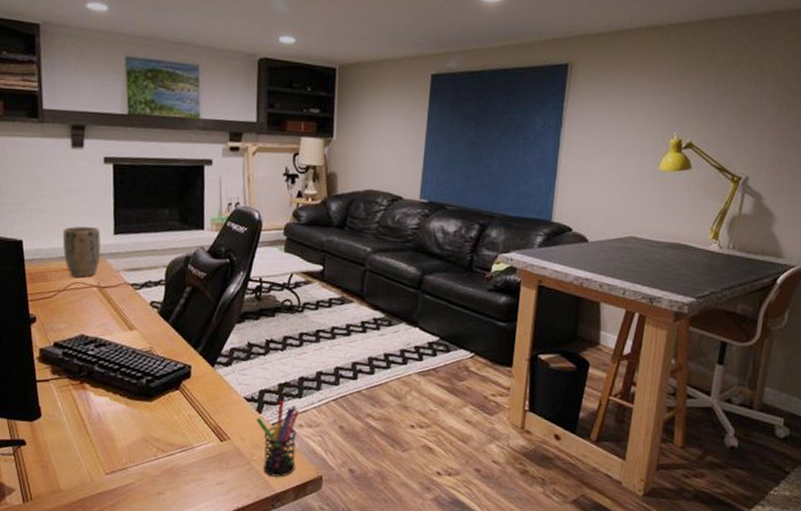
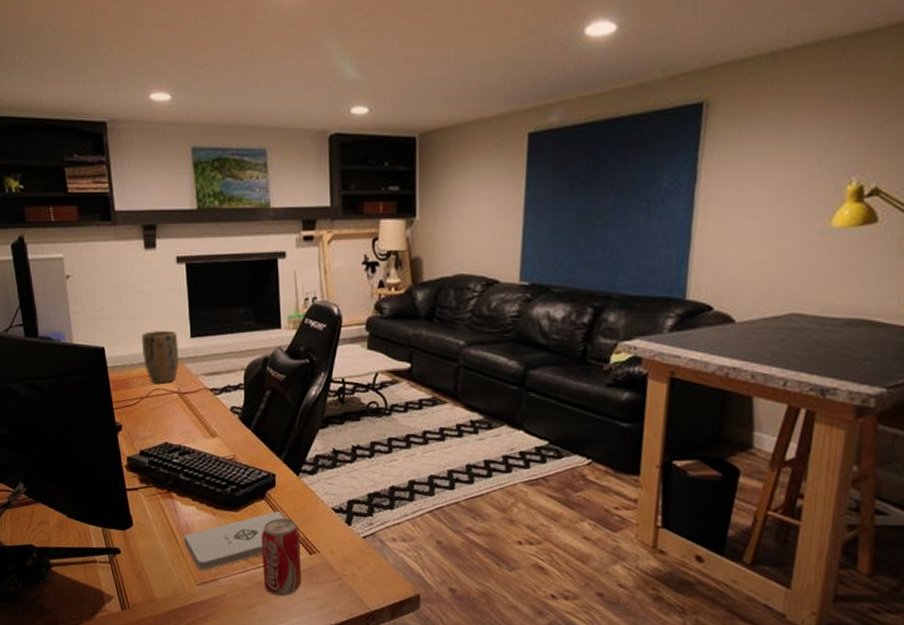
notepad: none [94,401,200,460] -> present [184,511,286,570]
beverage can: none [173,407,213,483] -> present [262,517,302,597]
pen holder: present [256,401,299,477] -> none [346,512,391,594]

